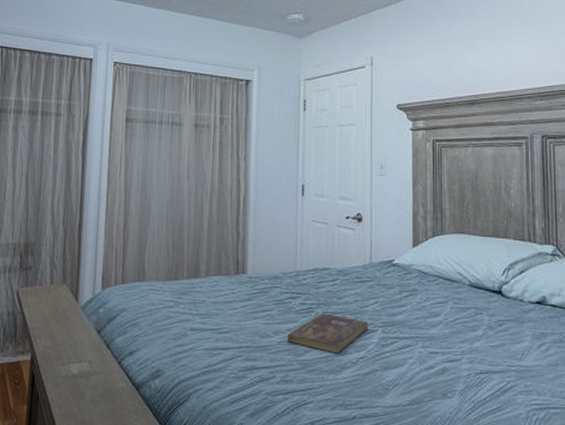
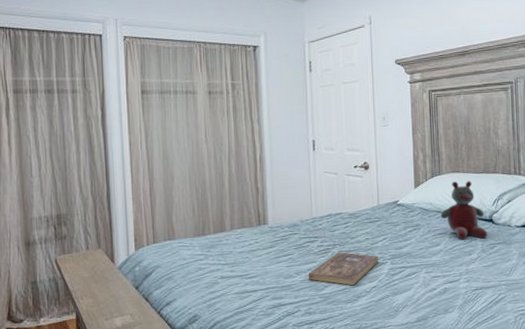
stuffed bear: none [441,244,495,313] -> present [440,181,487,240]

